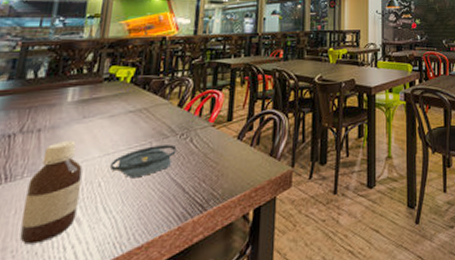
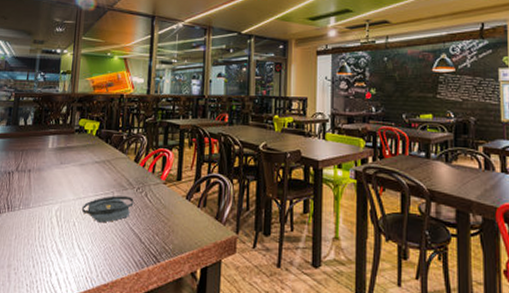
bottle: present [20,141,83,245] -> none [19,182,61,266]

